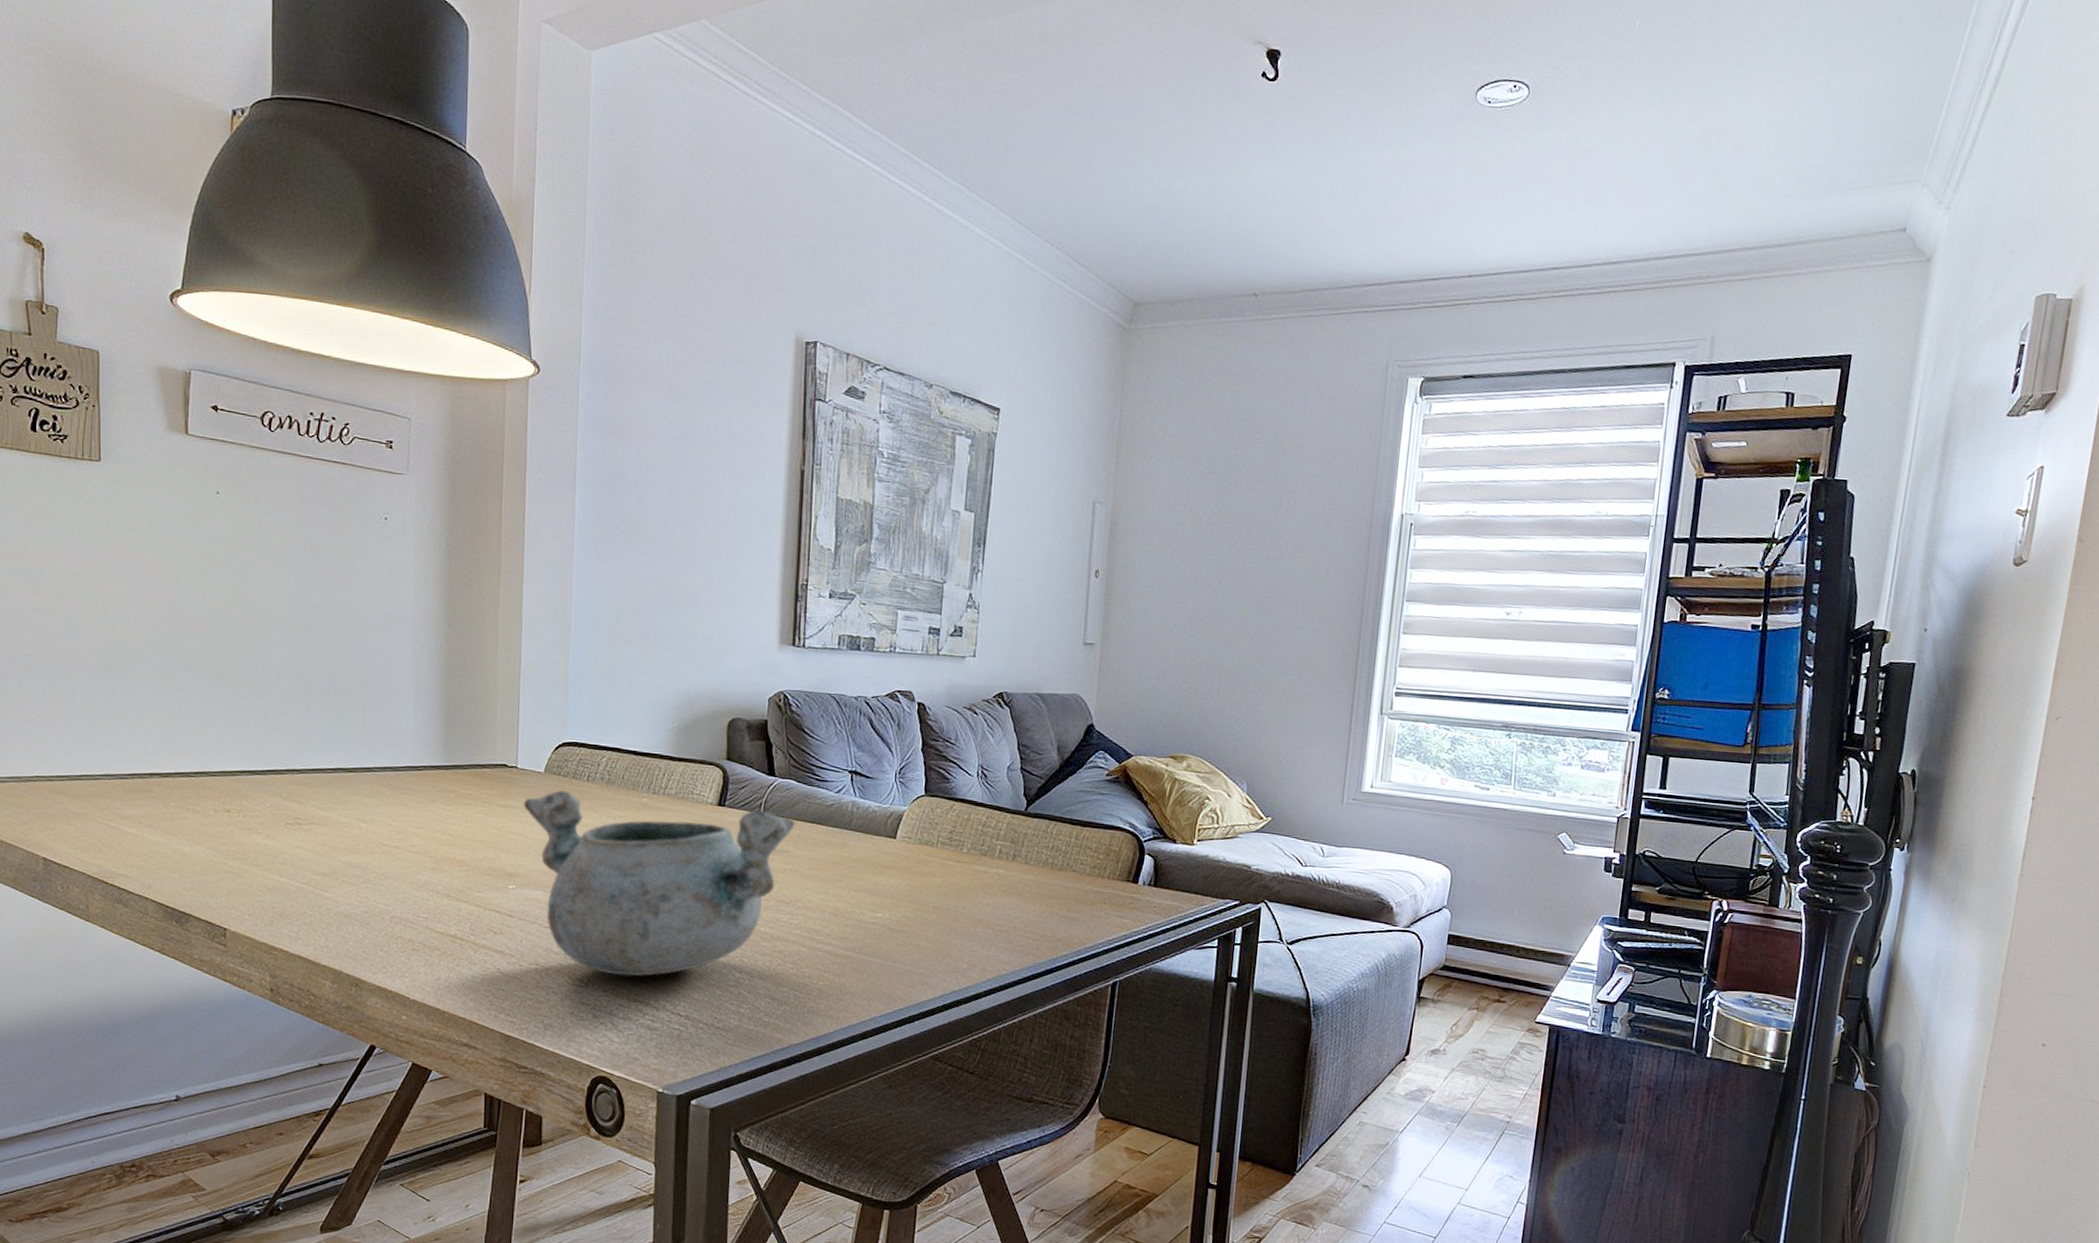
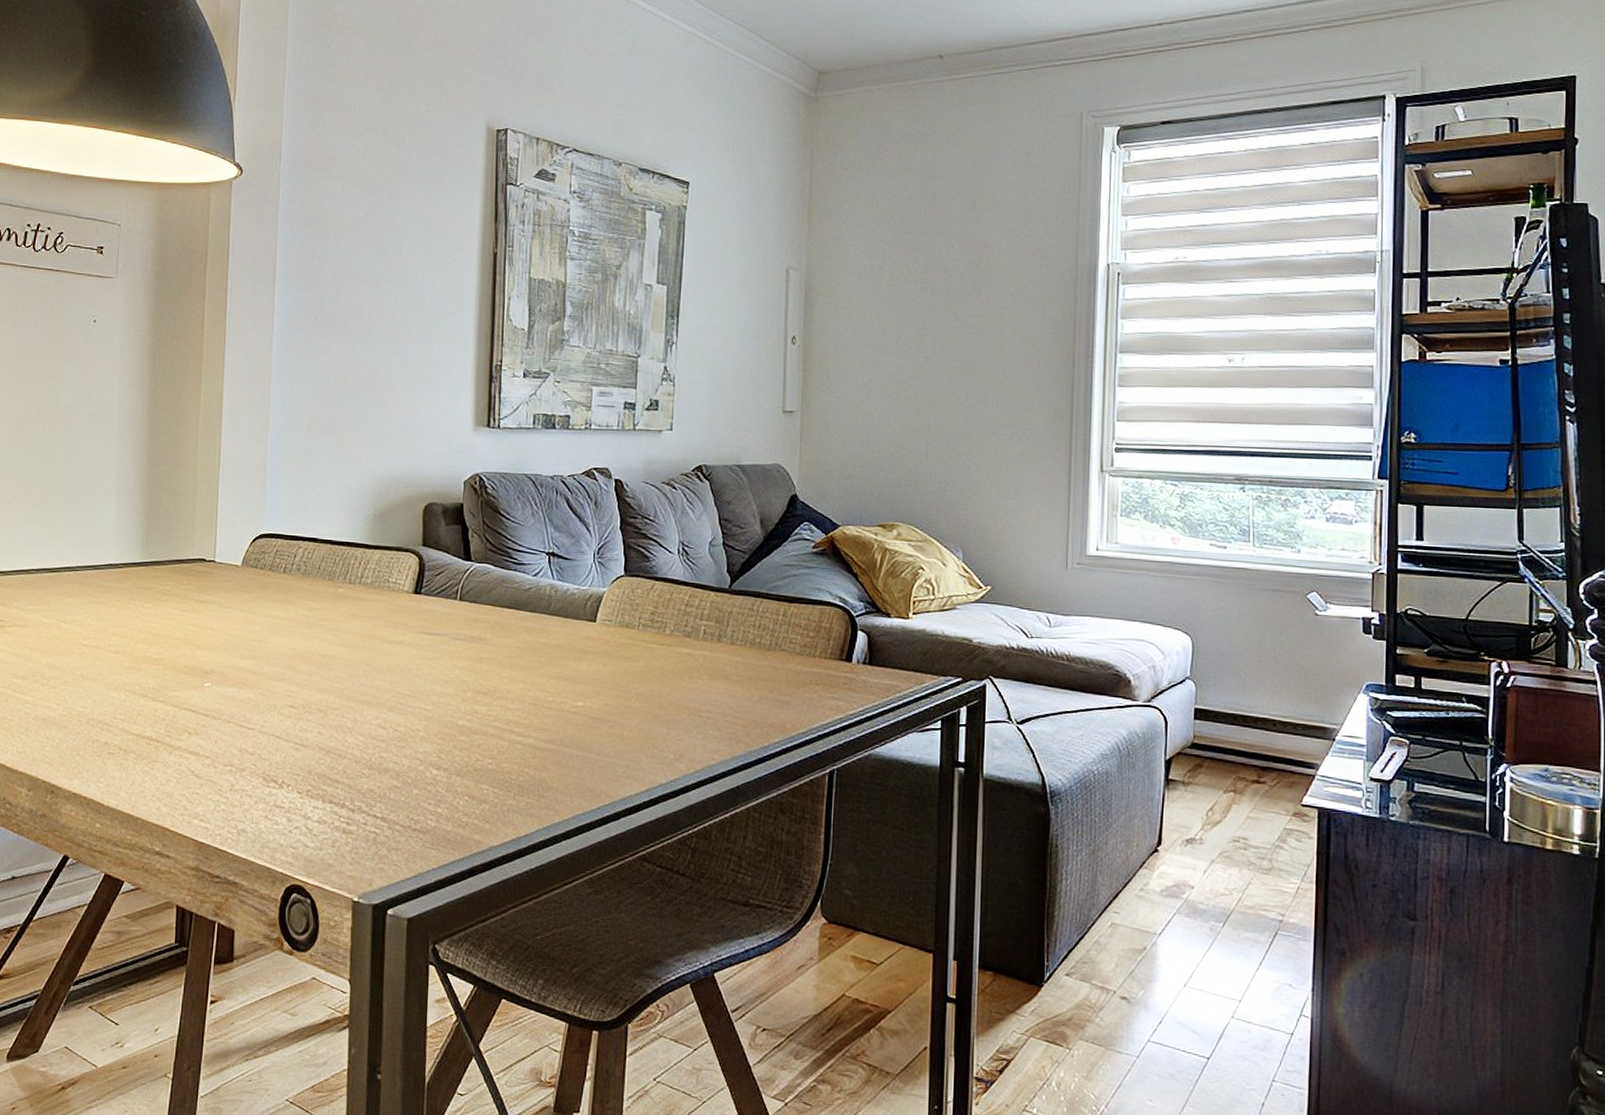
decorative bowl: present [523,790,795,977] -> none [220,583,492,777]

